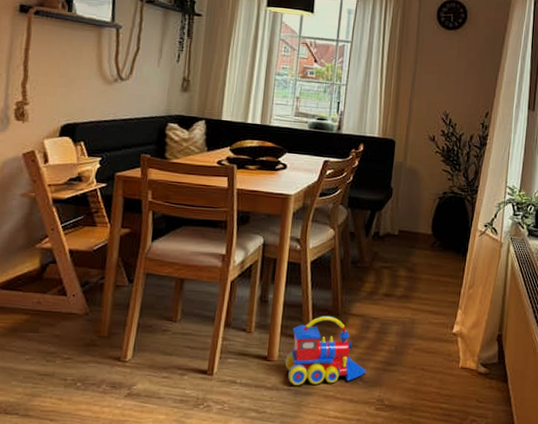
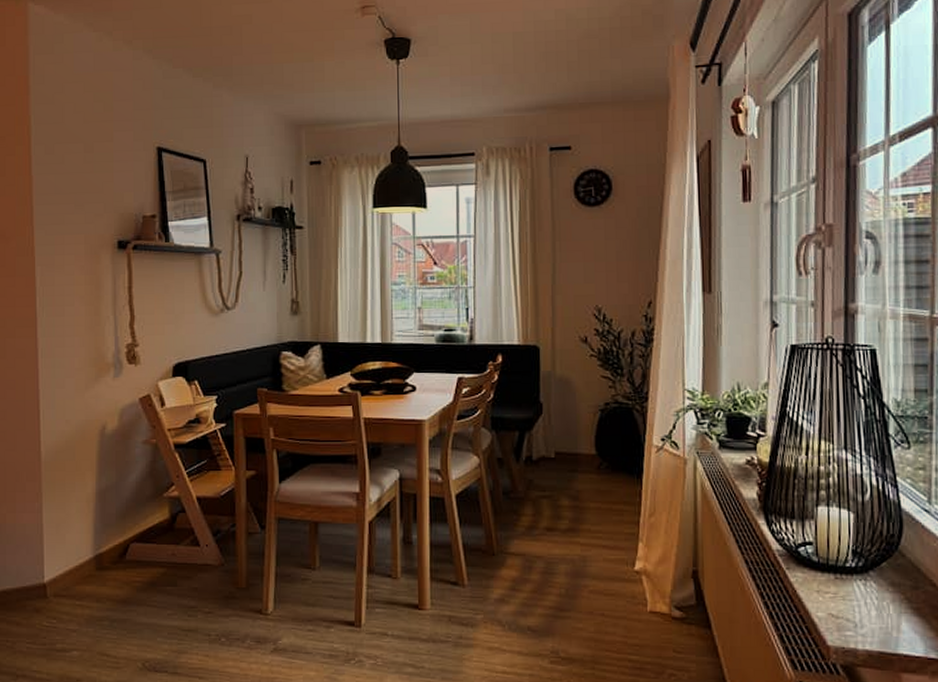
toy train: present [284,315,366,385] -> none [439,556,534,636]

